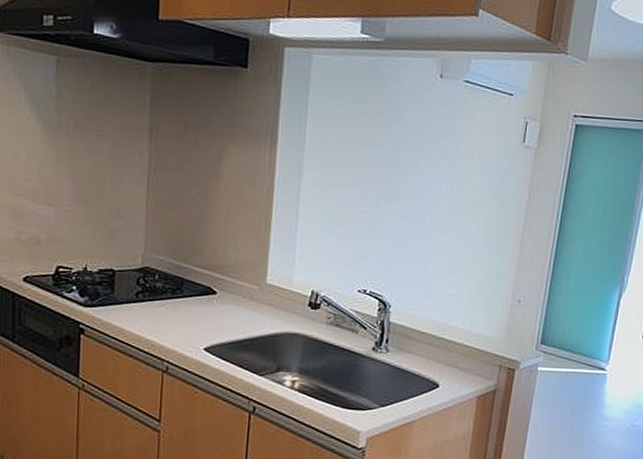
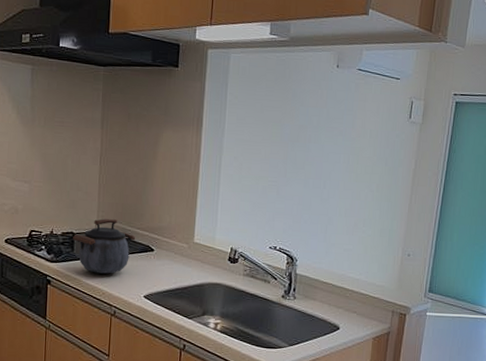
kettle: none [113,253,194,321] -> present [73,218,136,274]

